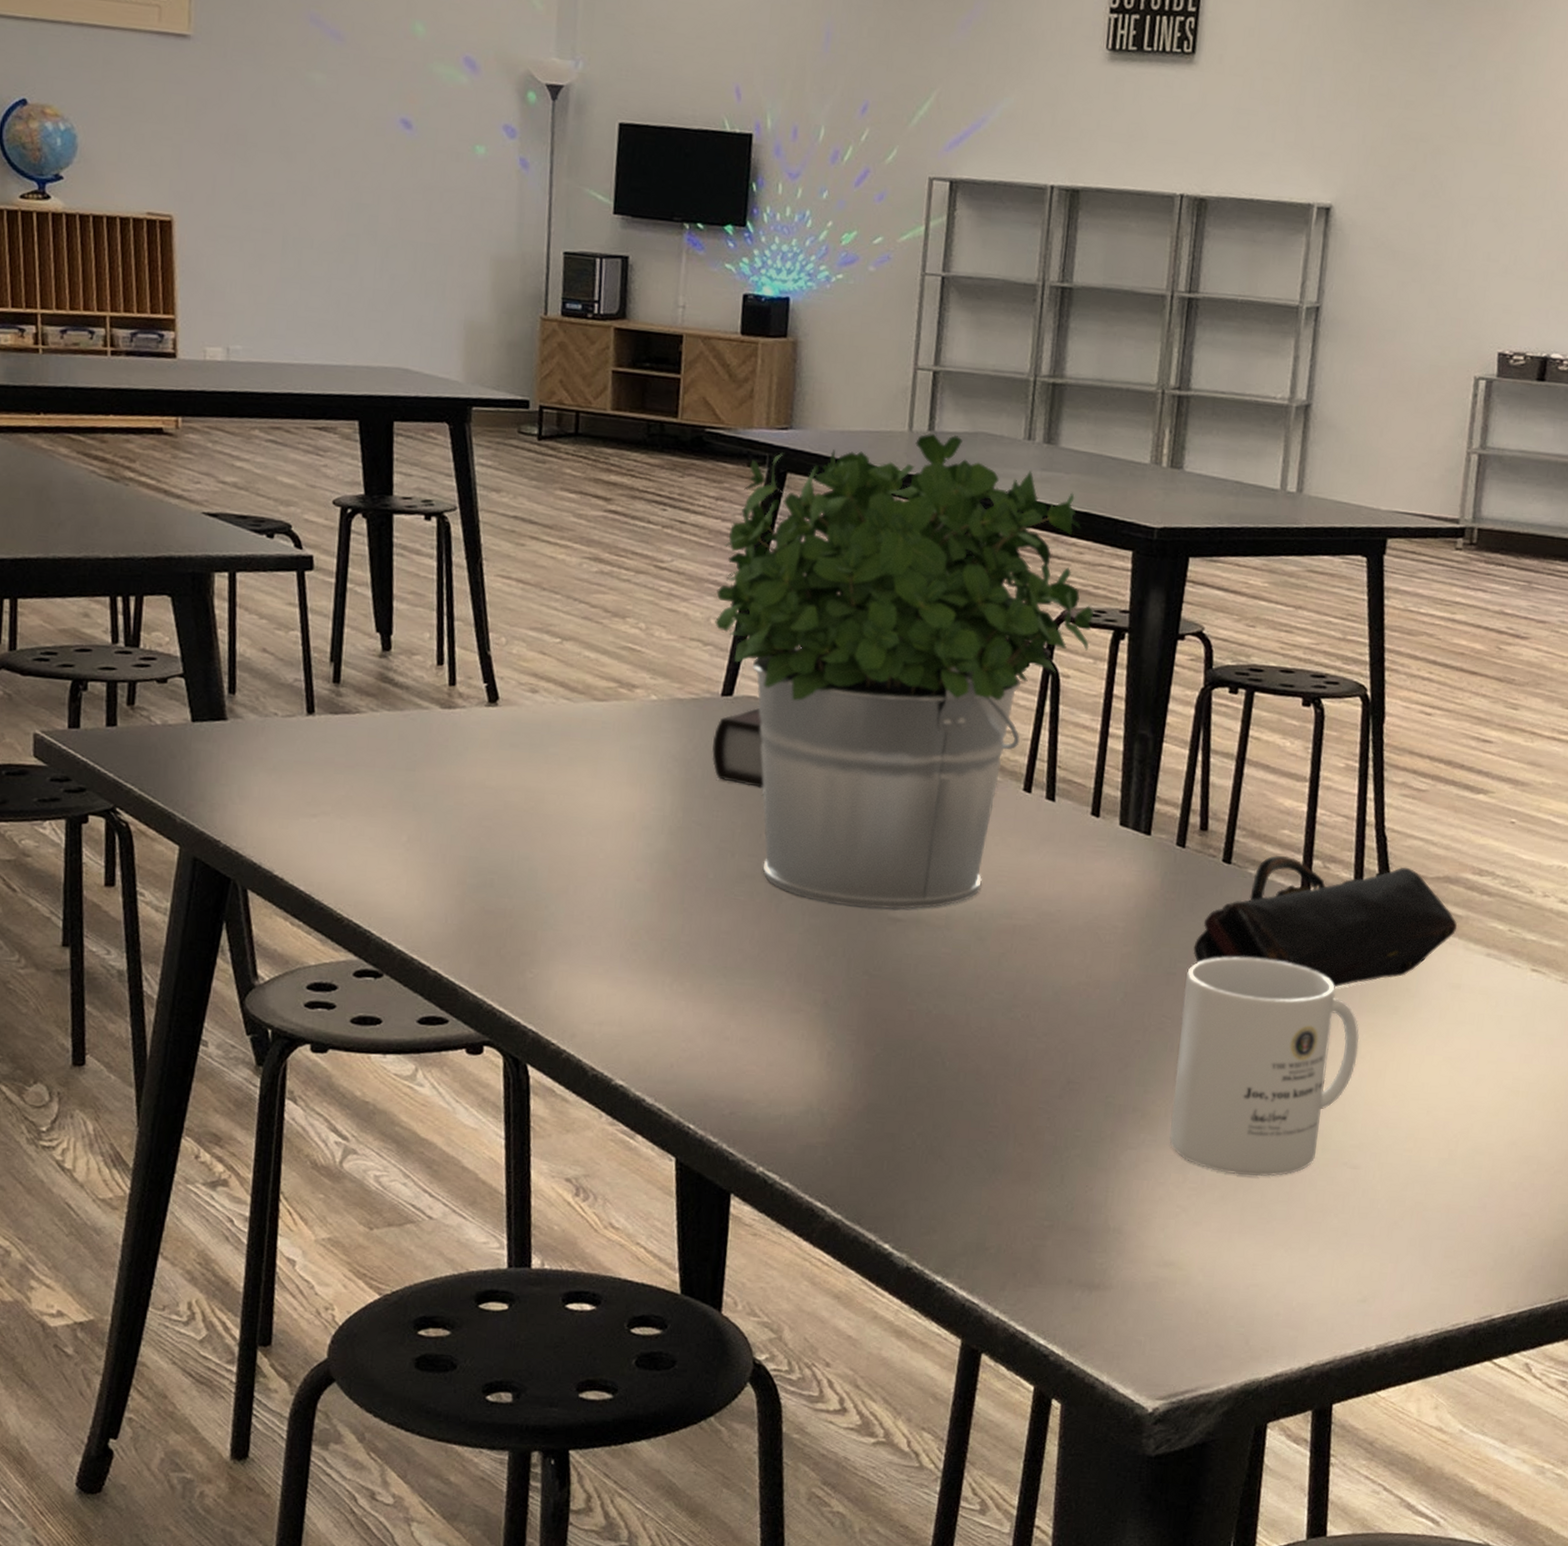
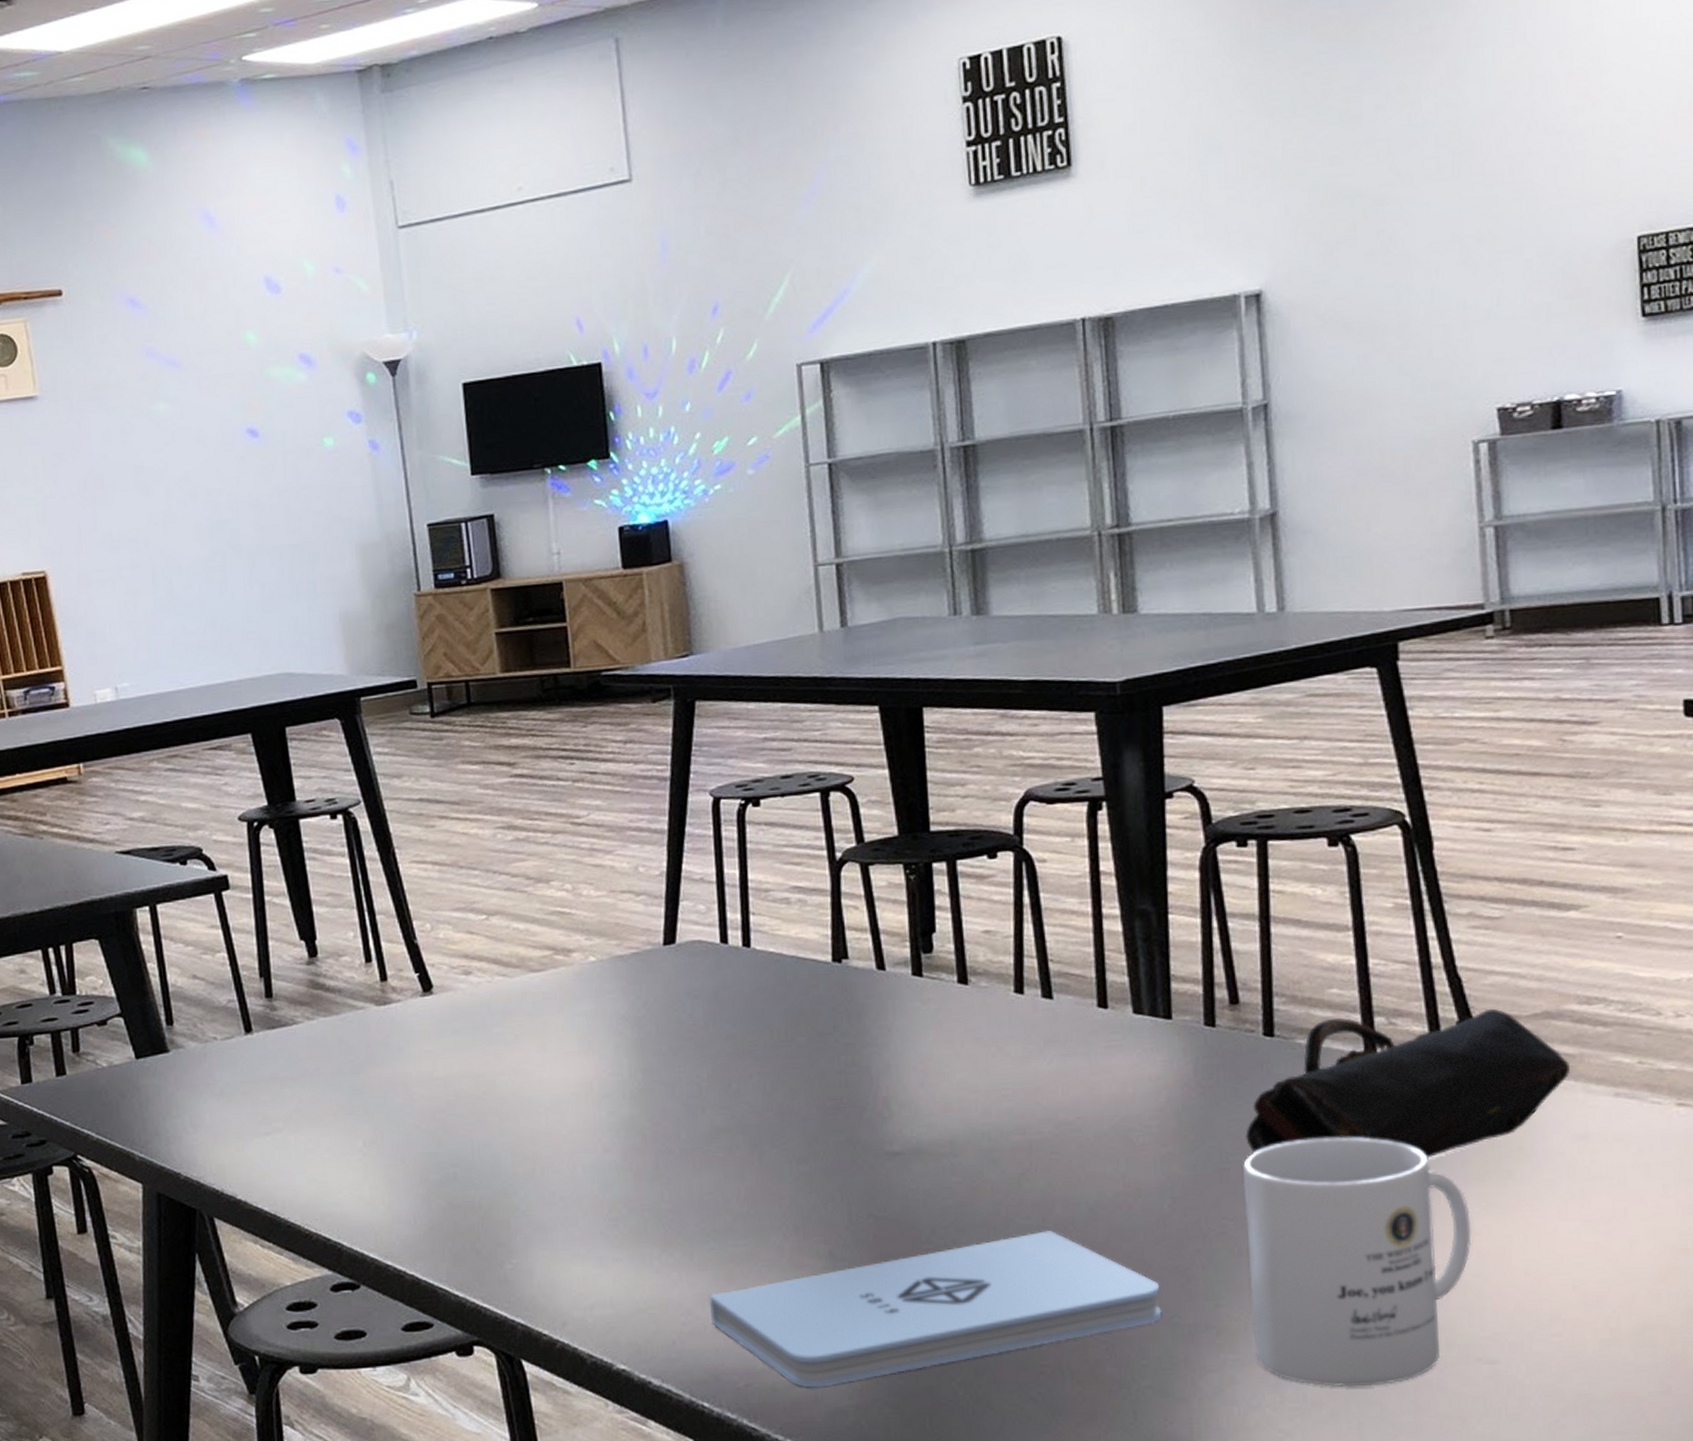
notepad: none [709,1007,1101,1123] -> present [708,1230,1162,1388]
bible: present [712,708,764,789] -> none [662,952,725,1036]
potted plant: present [715,433,1093,910] -> none [640,626,1063,1147]

